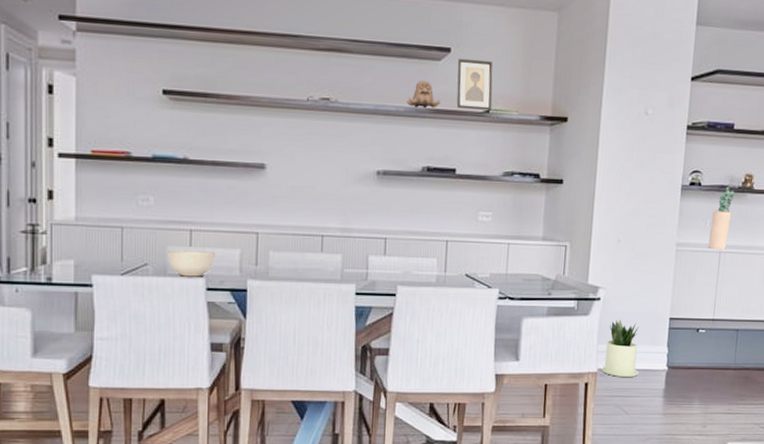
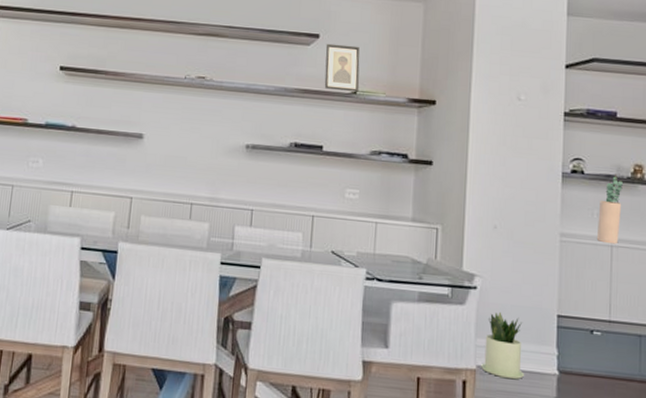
bowl: present [168,250,215,277] -> none [49,209,91,236]
decorative sculpture: present [406,80,441,109] -> none [276,62,309,89]

